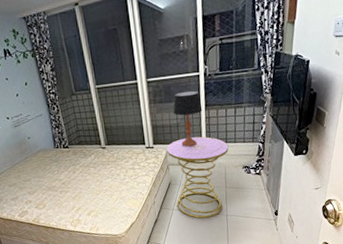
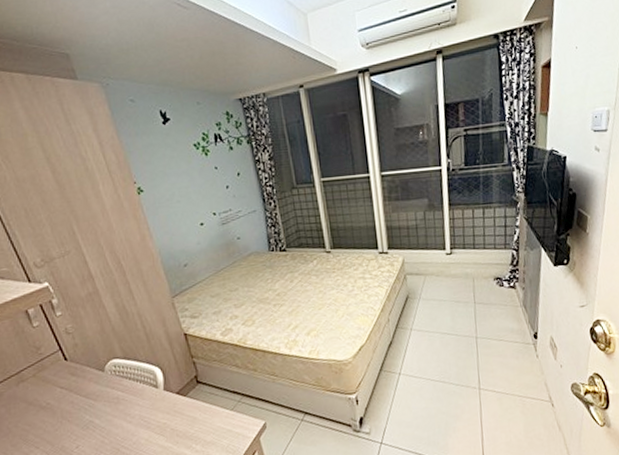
side table: present [166,136,229,219] -> none [403,241,477,342]
table lamp: present [173,90,203,147] -> none [411,187,446,253]

